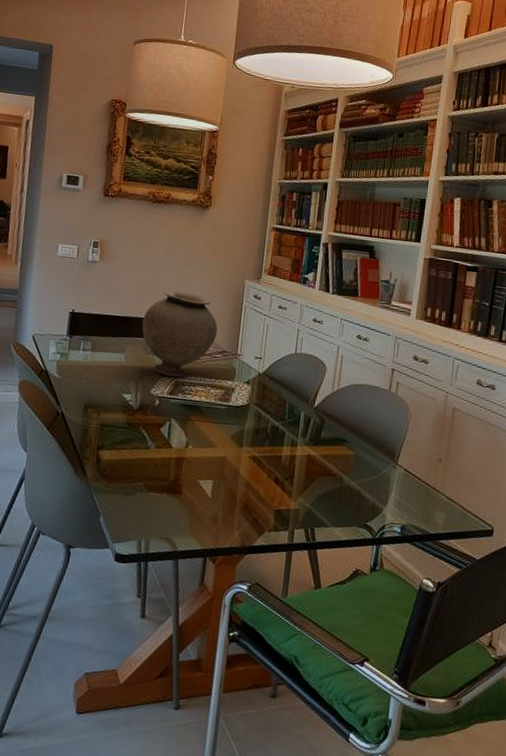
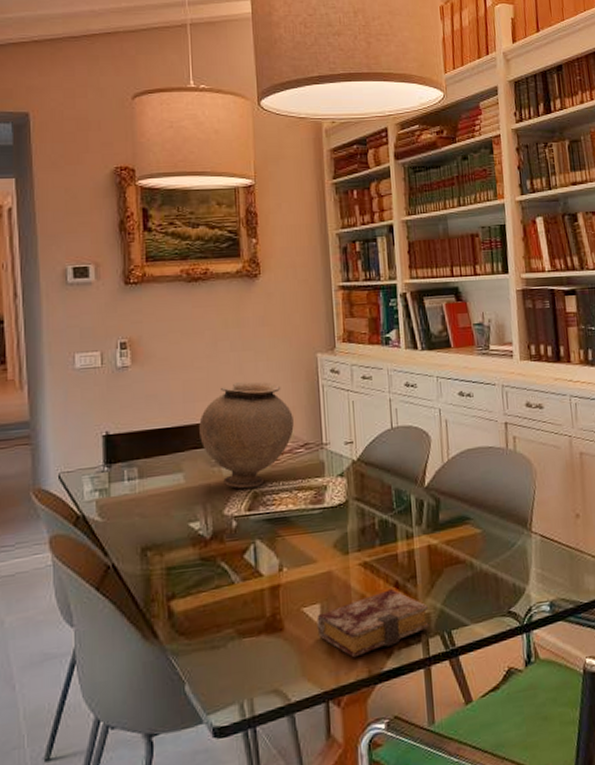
book: none [207,482,299,529] -> present [317,589,429,658]

